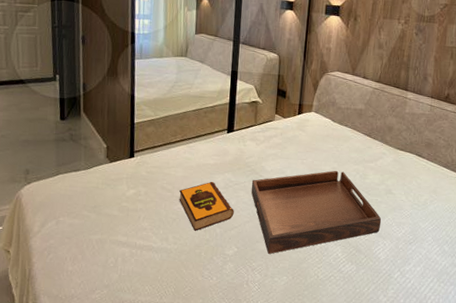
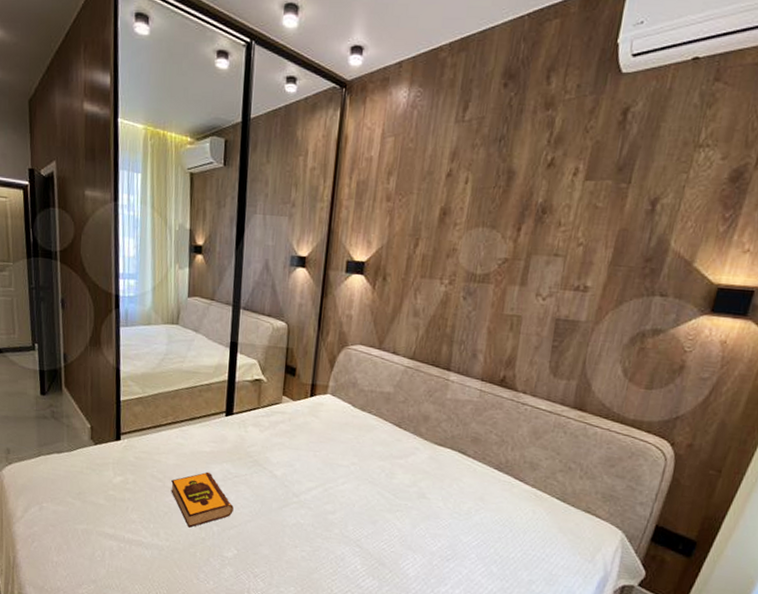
serving tray: present [251,170,382,254] -> none [253,466,412,560]

